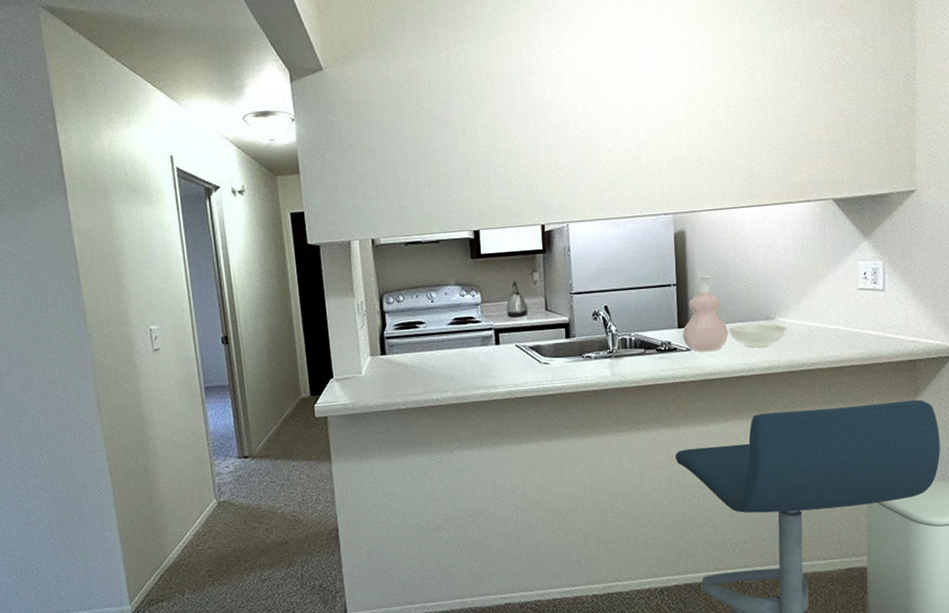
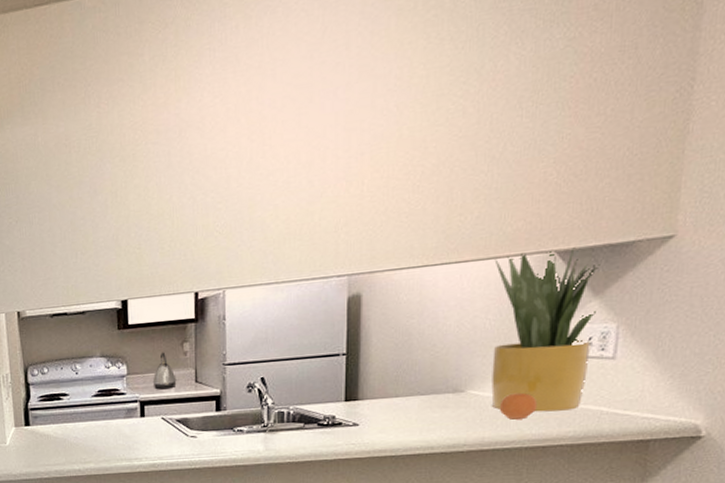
soap bottle: present [682,274,729,352] -> none [350,342,405,428]
bowl: present [728,324,787,348] -> none [405,397,480,424]
planter: none [788,196,867,337] -> present [491,247,600,412]
fruit: none [802,319,832,344] -> present [499,392,538,420]

